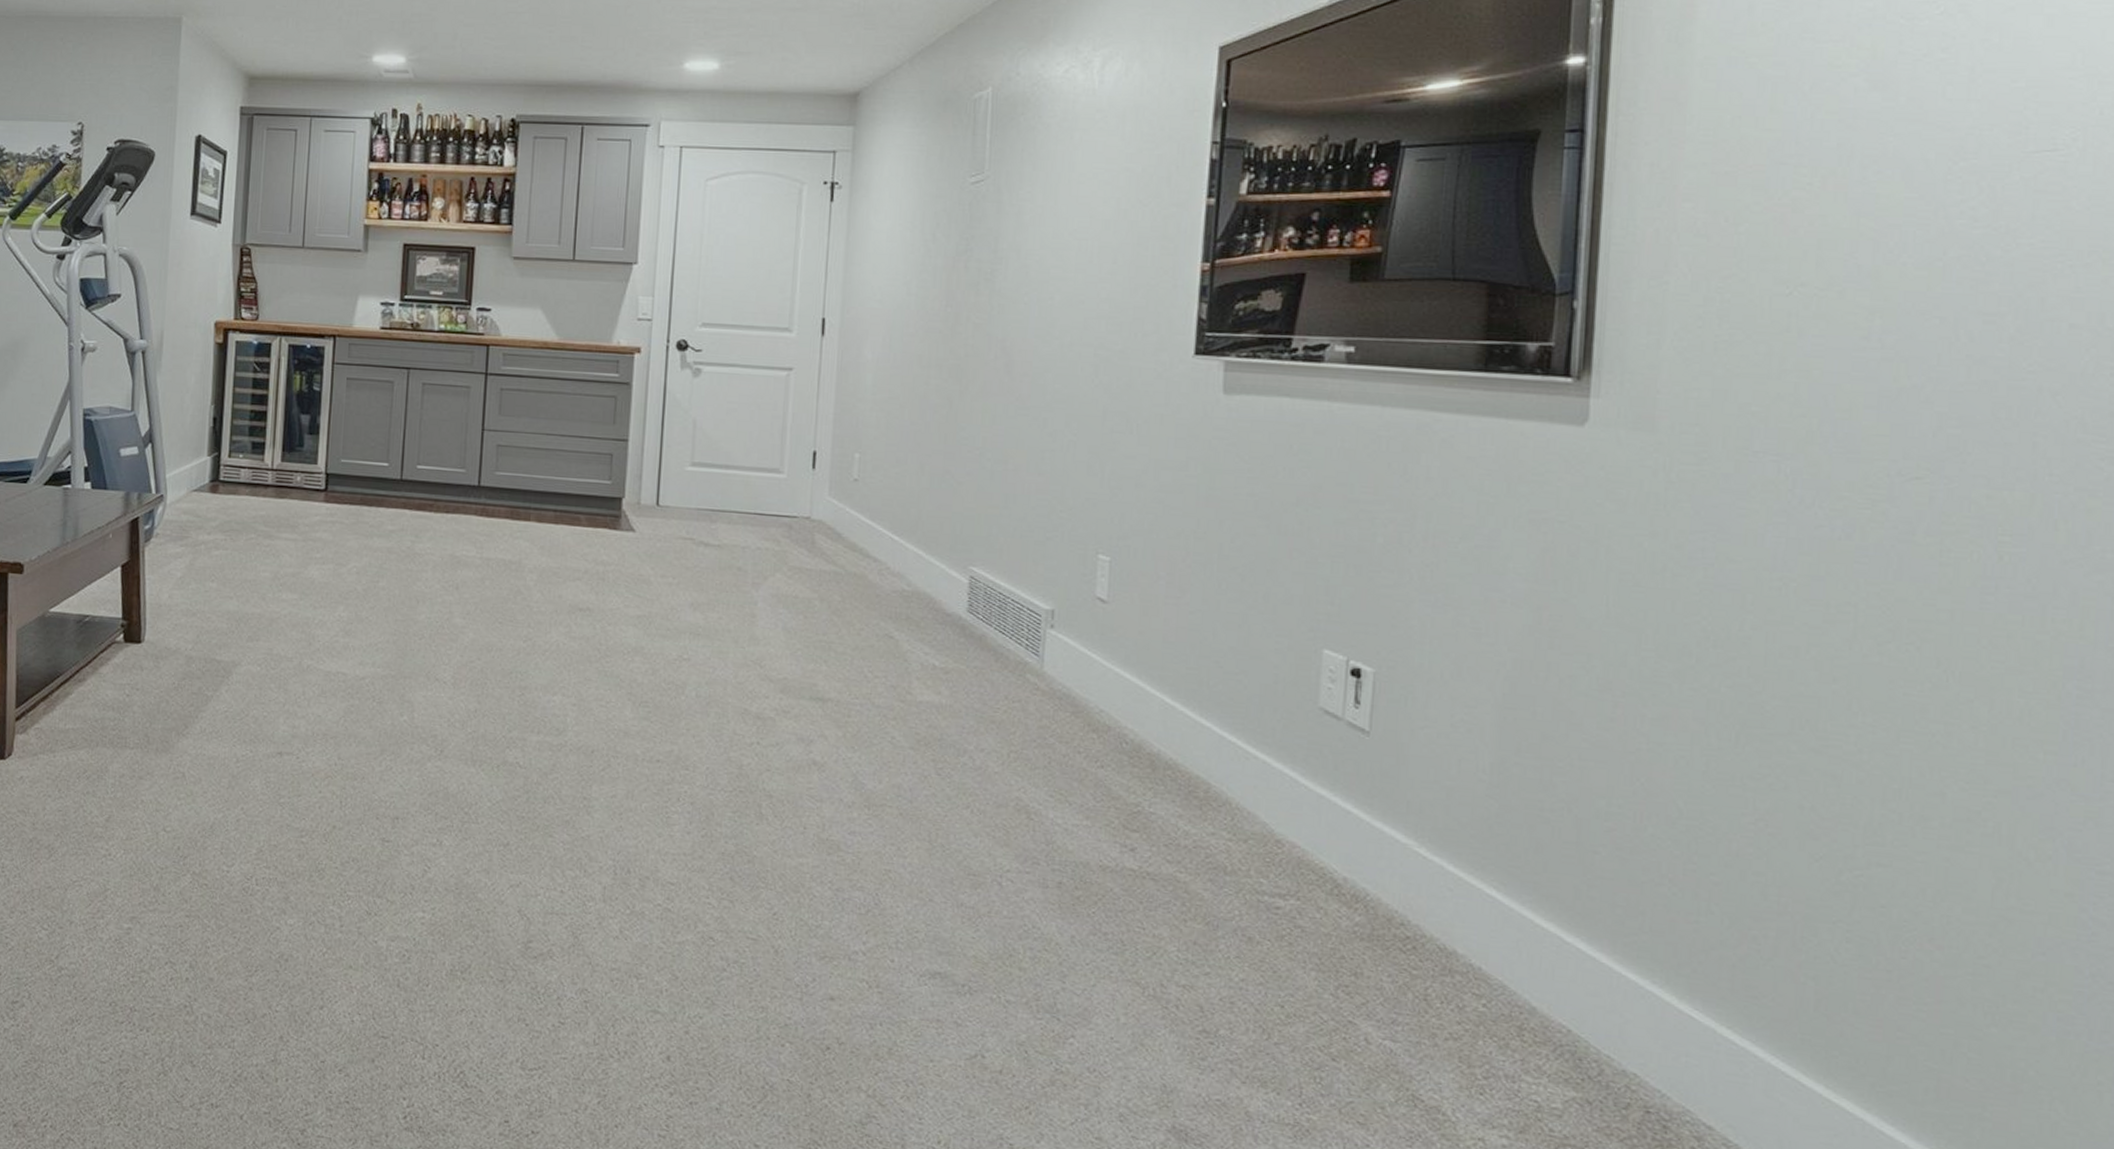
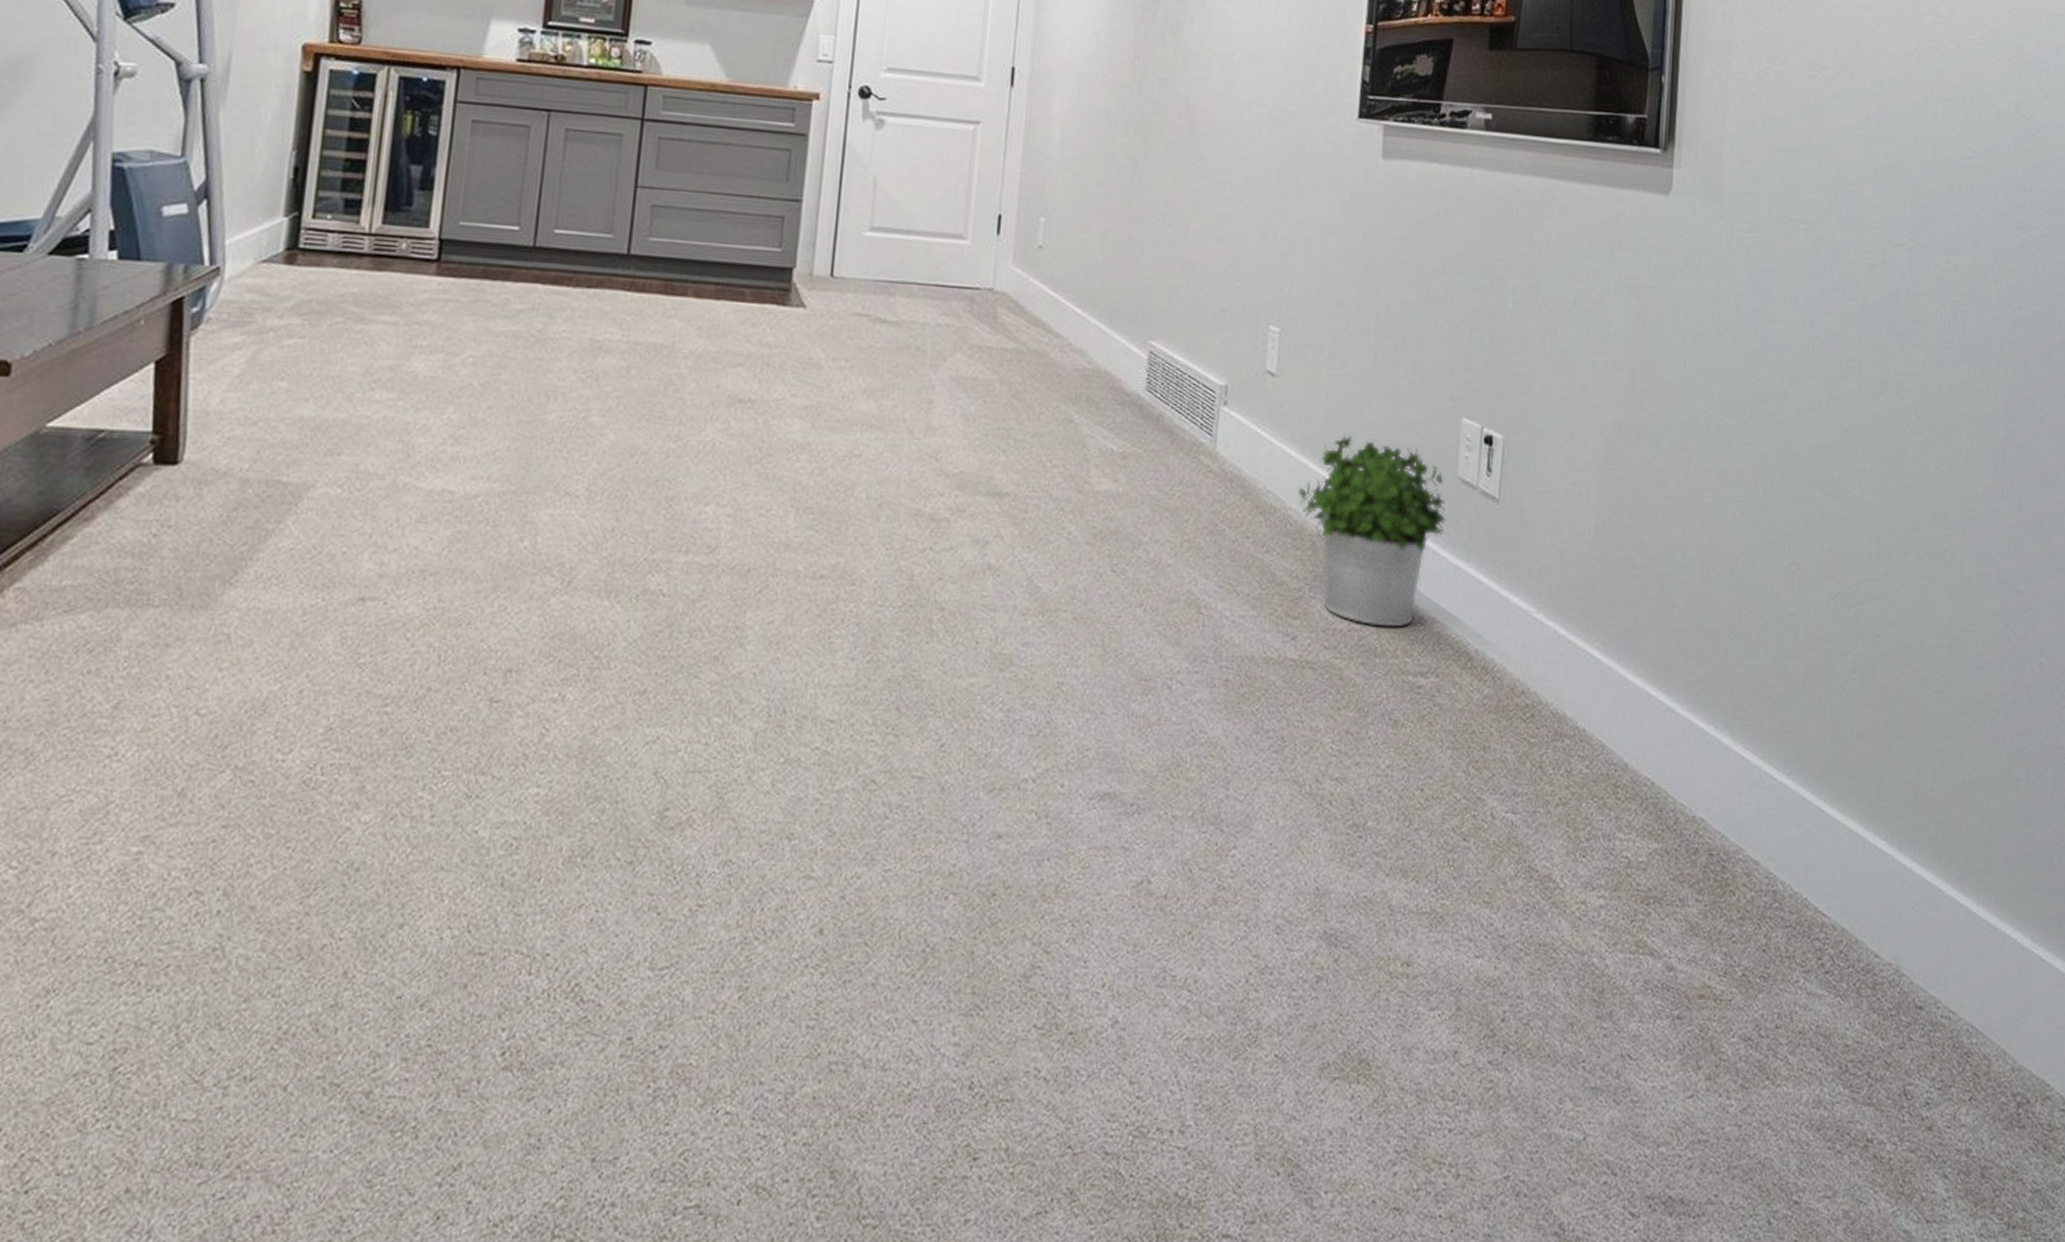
potted plant: none [1133,661,1305,849] -> present [1297,435,1446,627]

